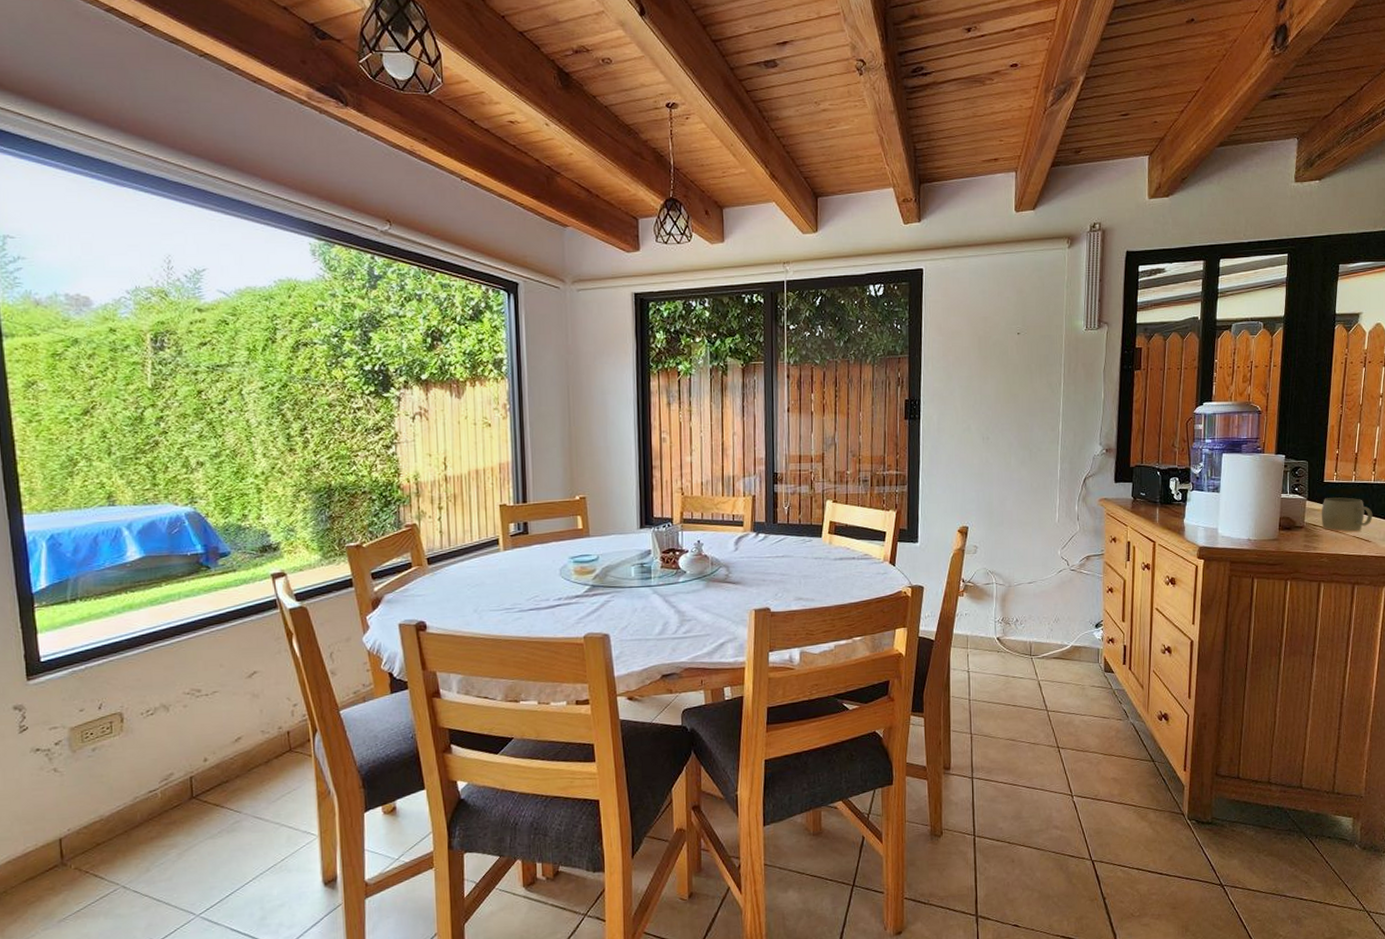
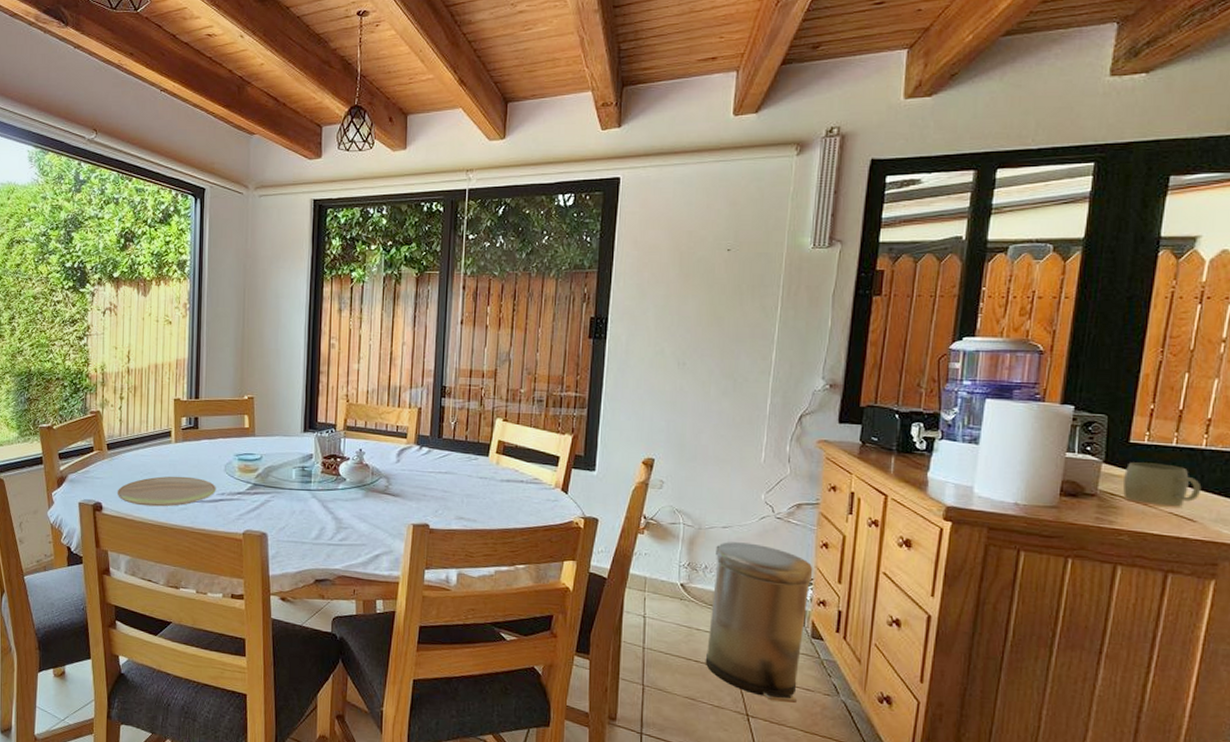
plate: none [442,584,552,620] -> present [117,476,216,507]
pedal bin: none [1022,594,1103,732] -> present [706,542,813,703]

